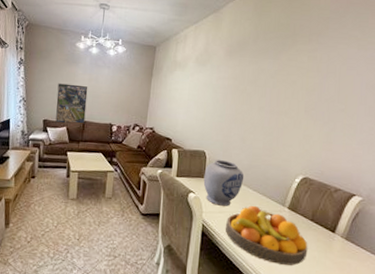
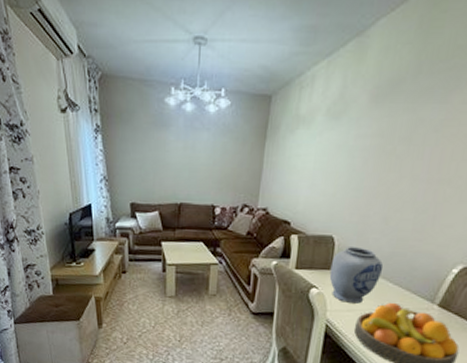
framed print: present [55,83,88,124] -> none [144,155,183,208]

